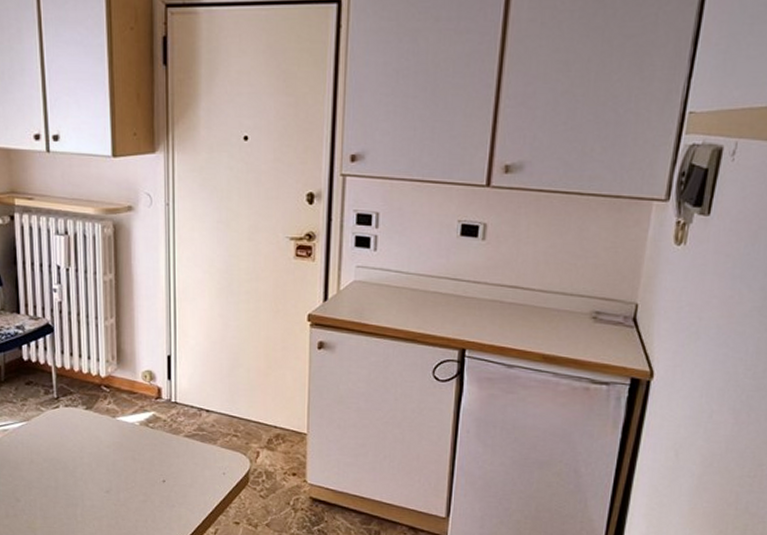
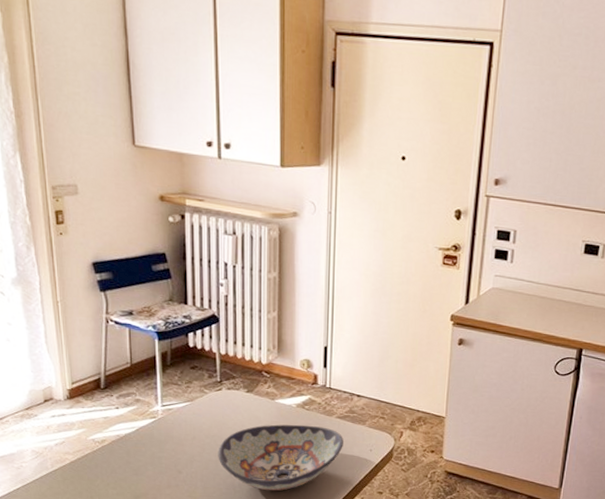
decorative bowl: none [57,445,193,522] -> present [218,424,343,491]

